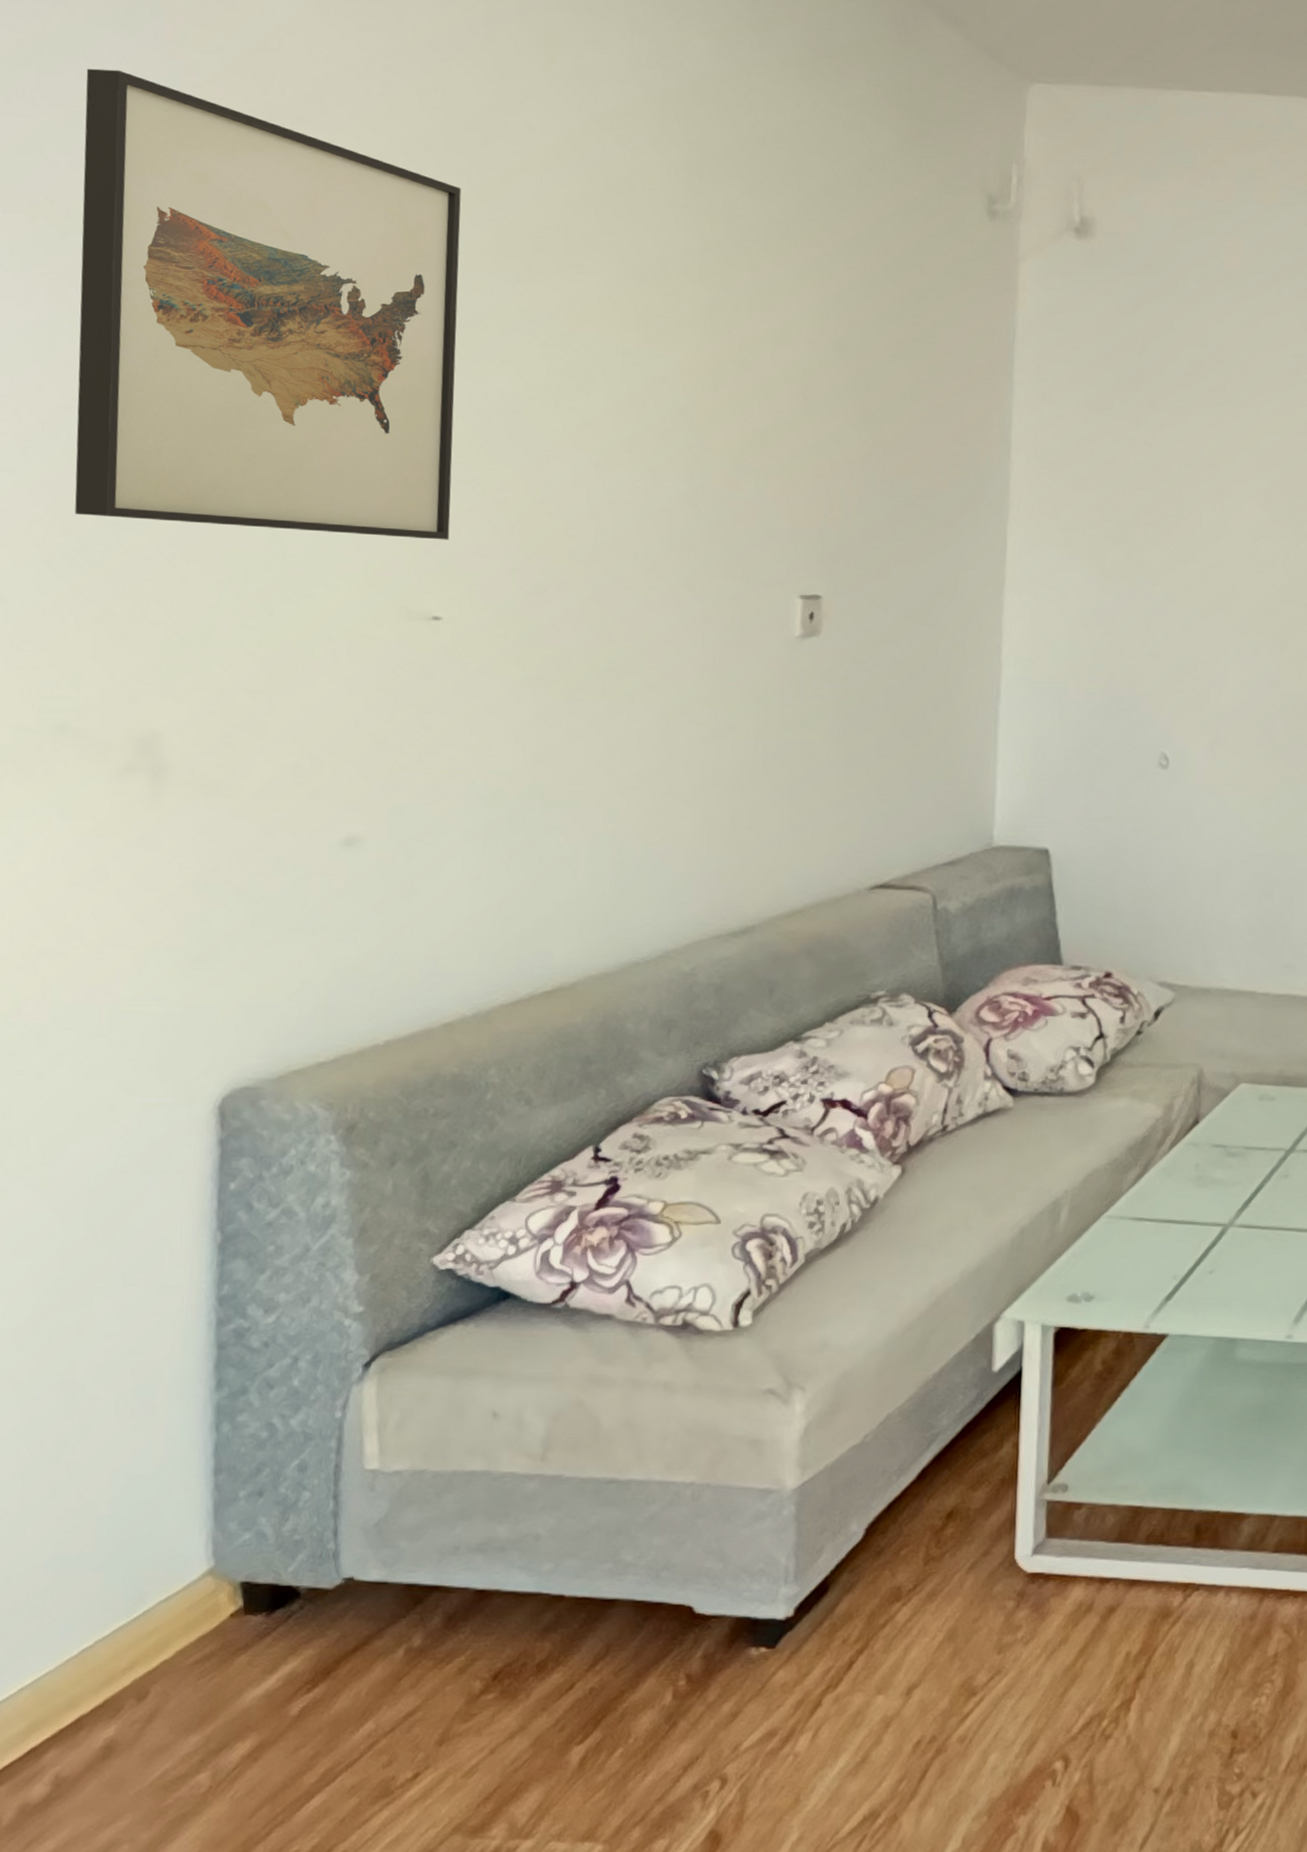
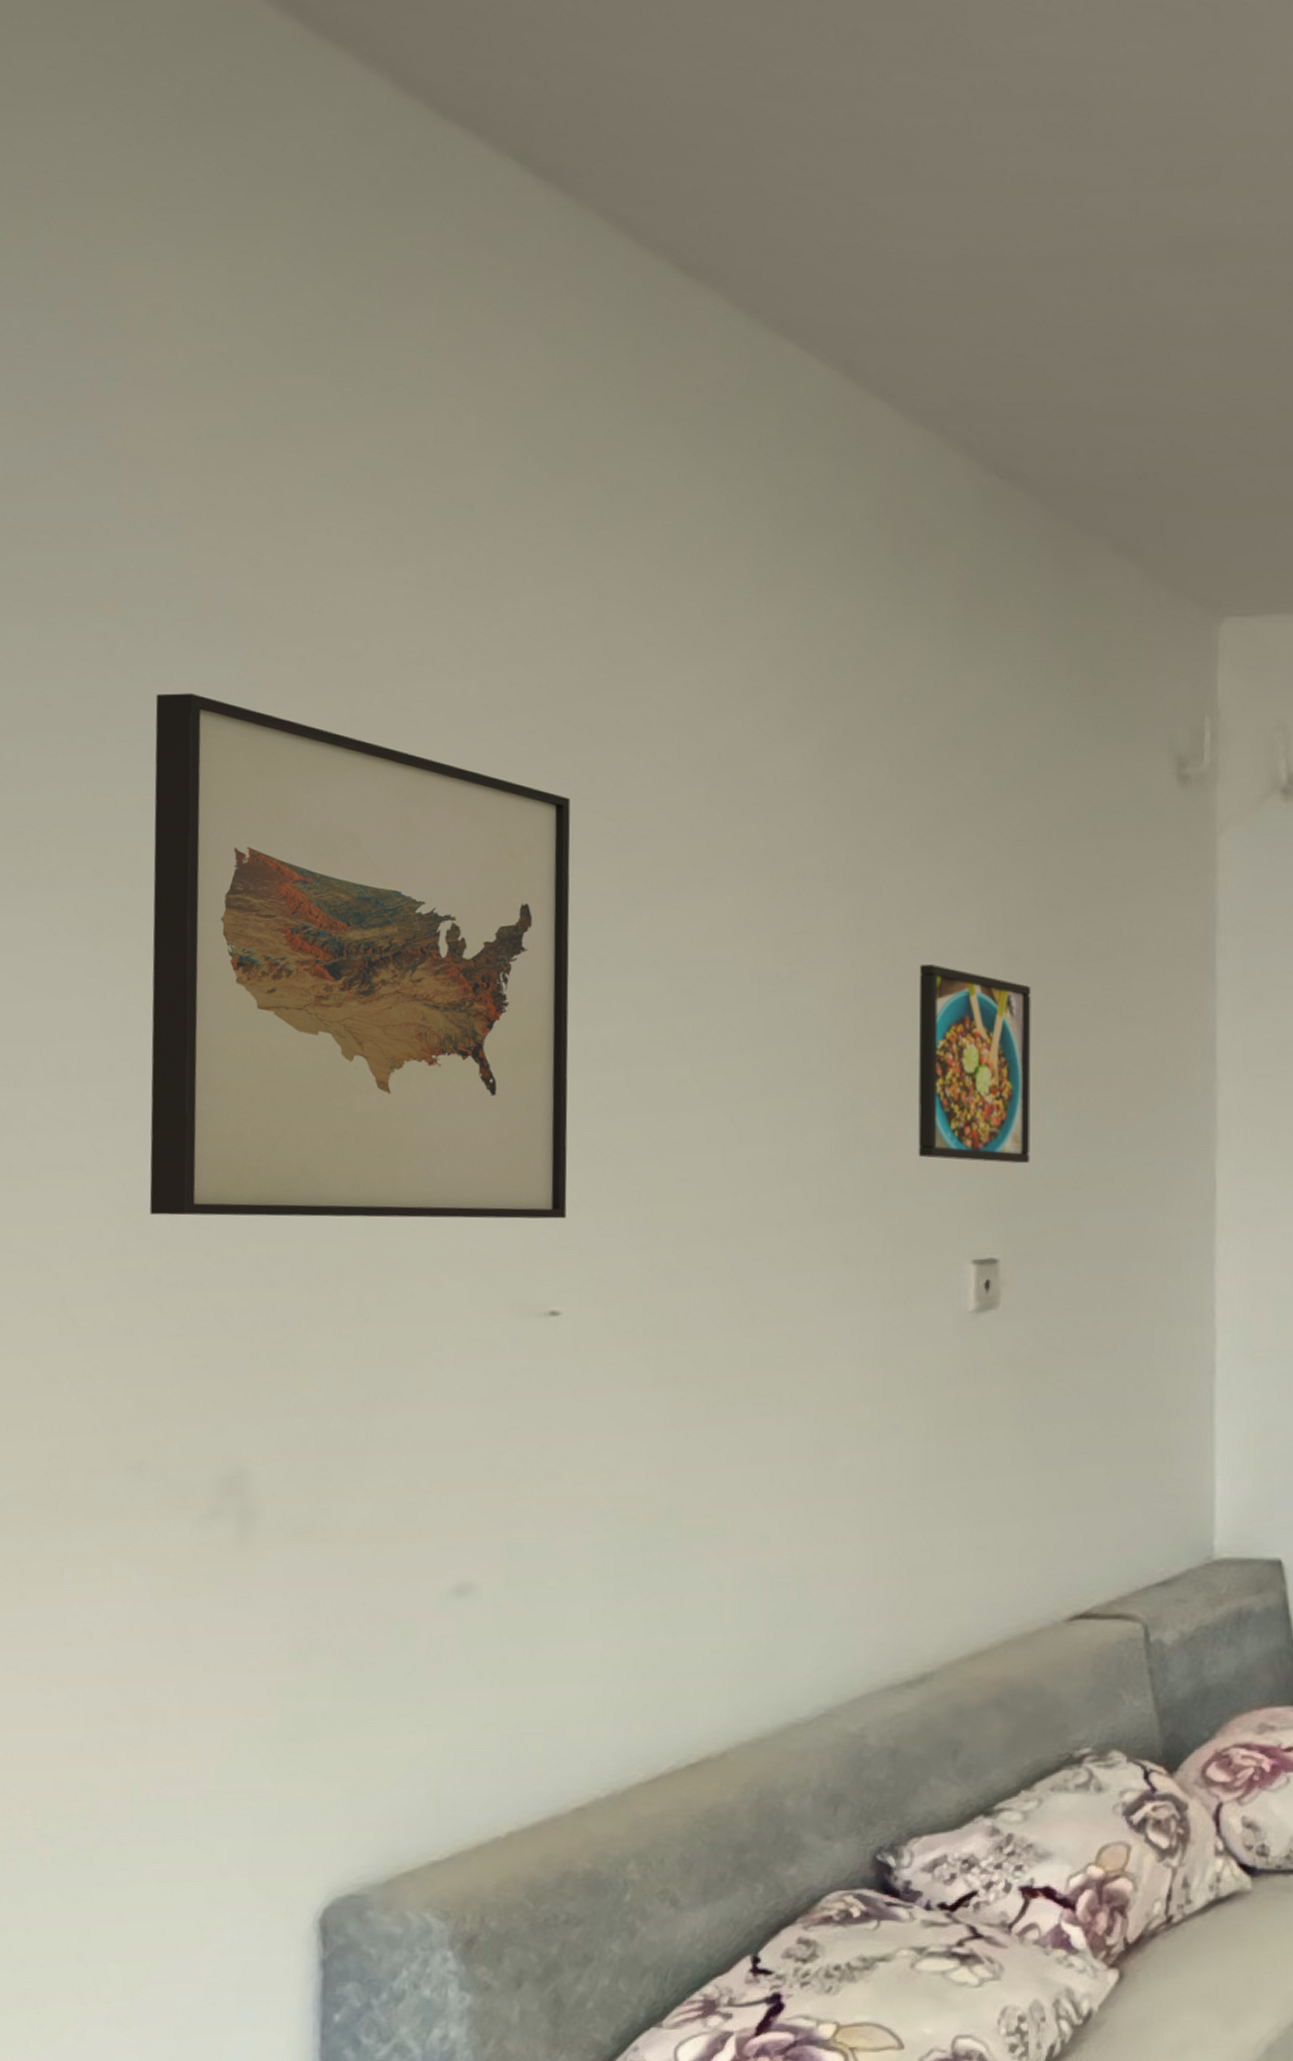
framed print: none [756,350,857,520] -> present [918,965,1031,1164]

